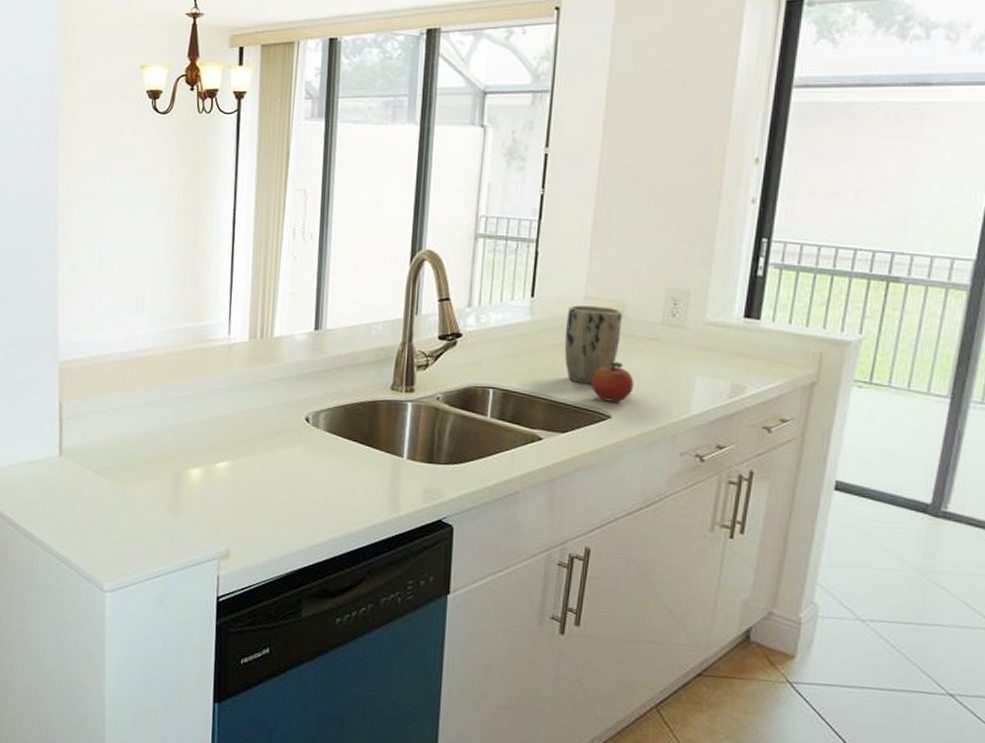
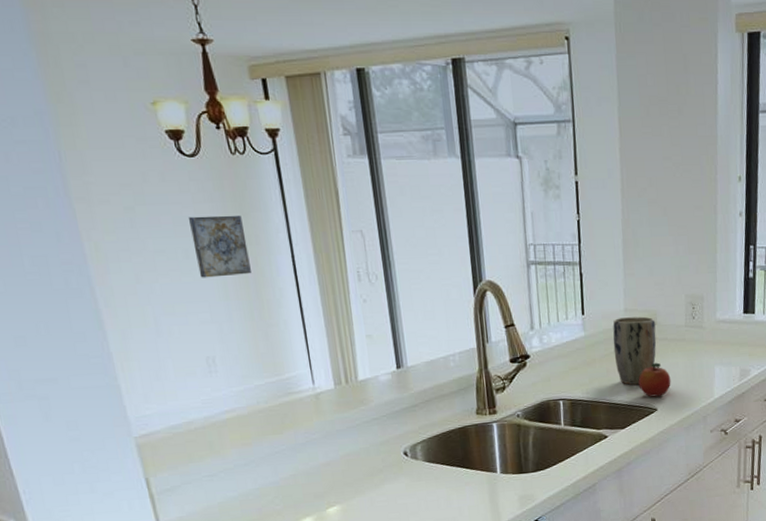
wall art: none [147,166,196,223] -> present [188,215,251,278]

